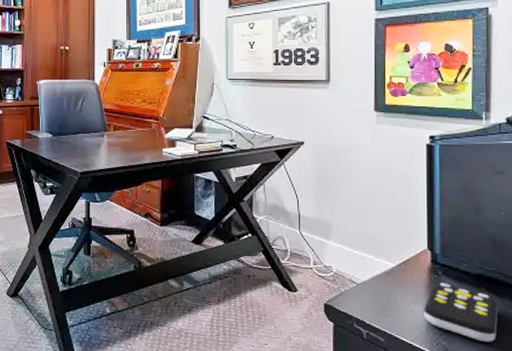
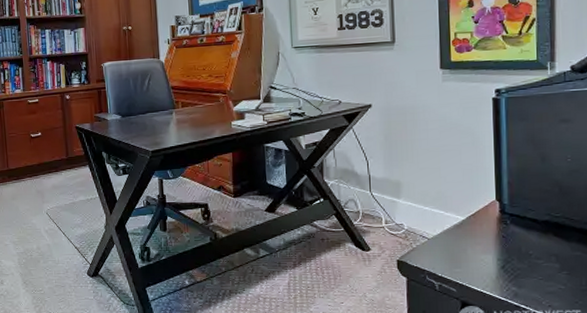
remote control: present [424,283,498,342] -> none [493,231,565,285]

